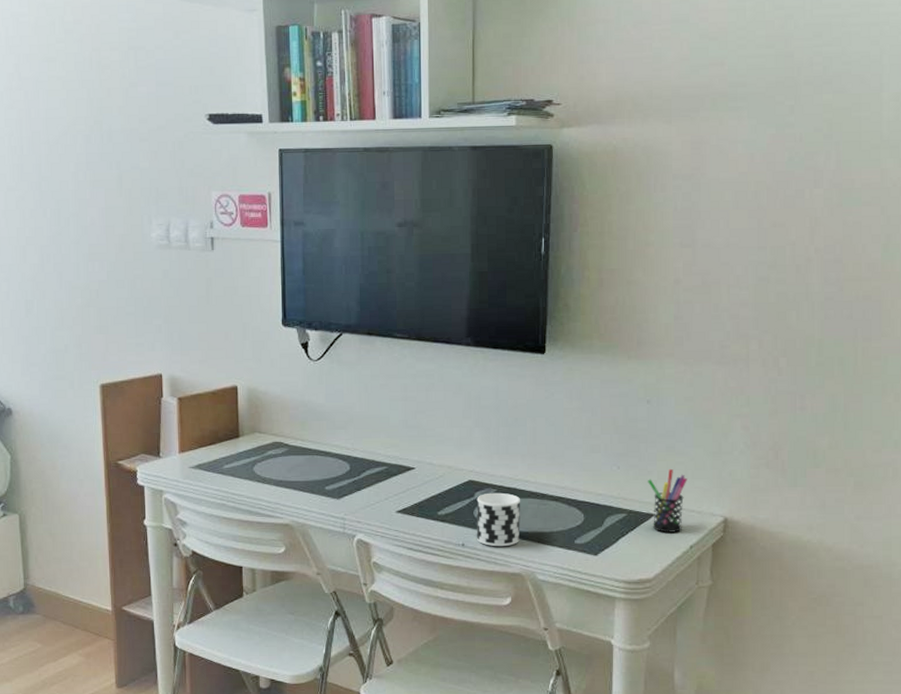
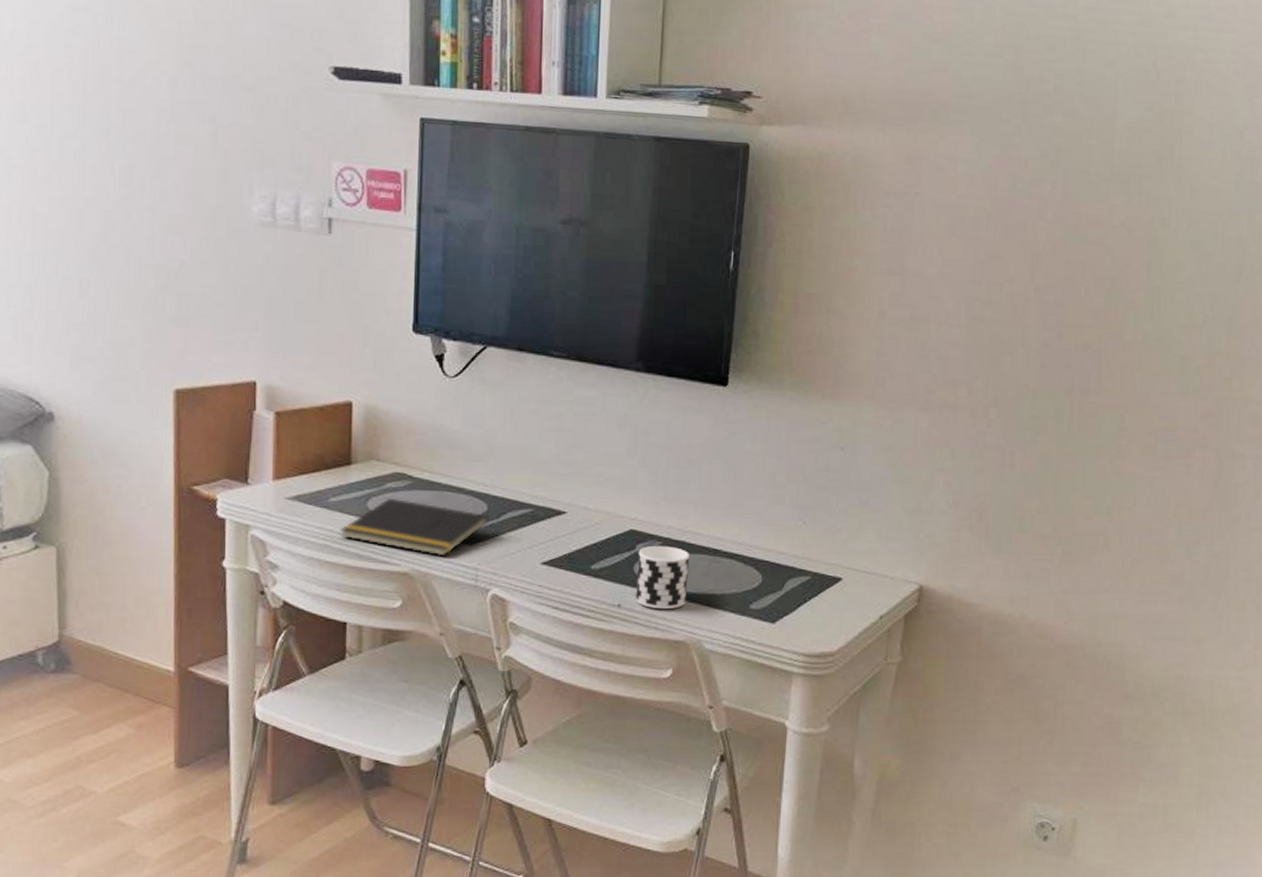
notepad: none [233,463,352,510] -> present [340,497,490,557]
pen holder: present [648,468,687,534] -> none [837,526,881,601]

